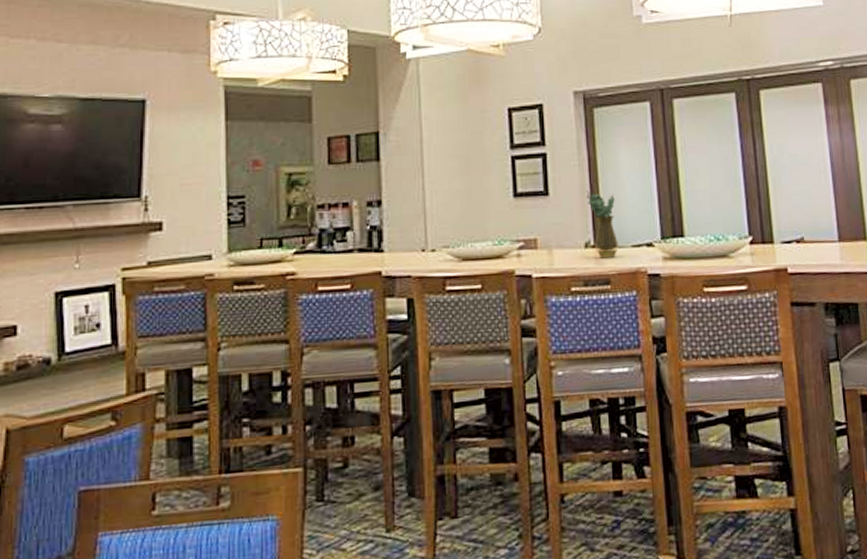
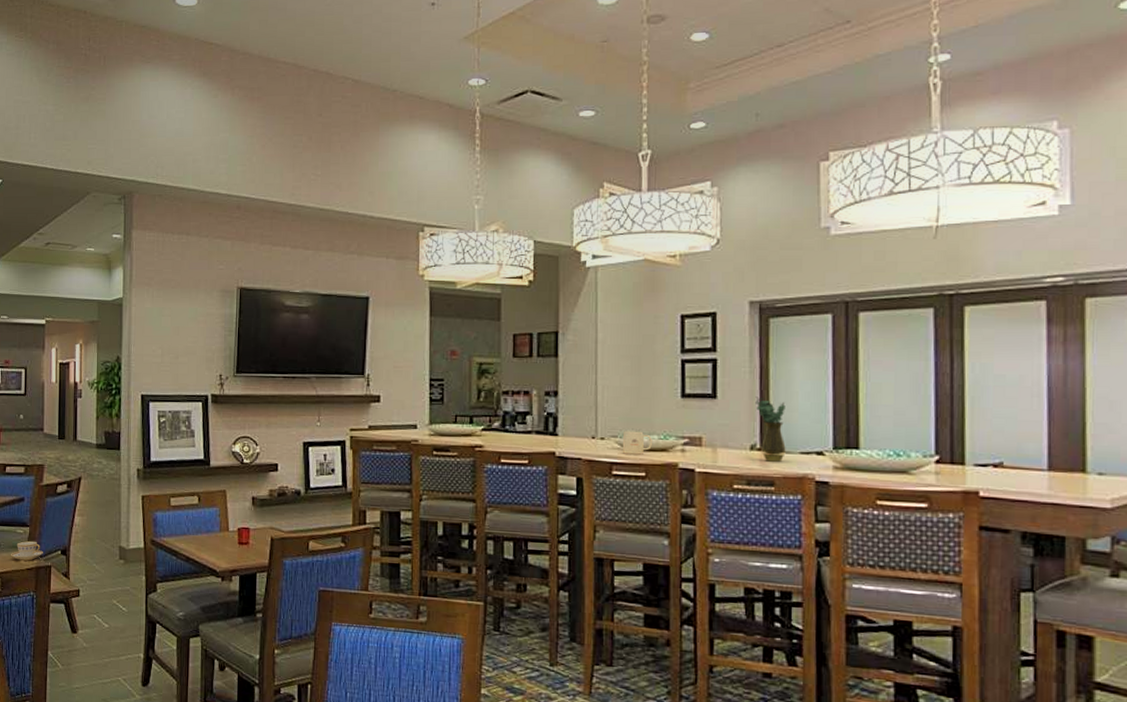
mug: none [454,238,488,266] -> present [622,430,653,455]

